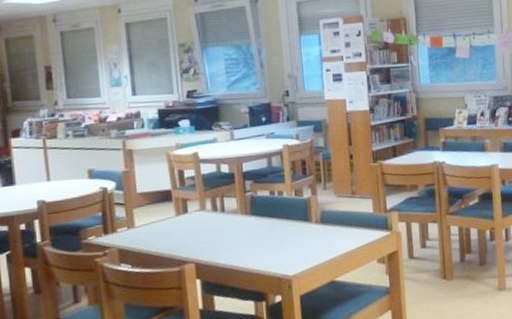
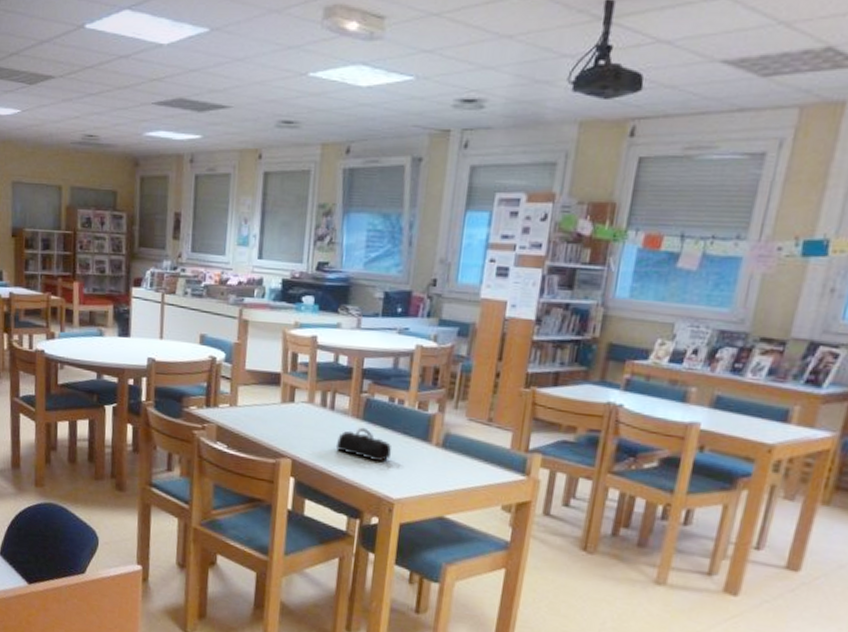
pencil case: none [232,221,281,248] -> present [335,427,392,463]

